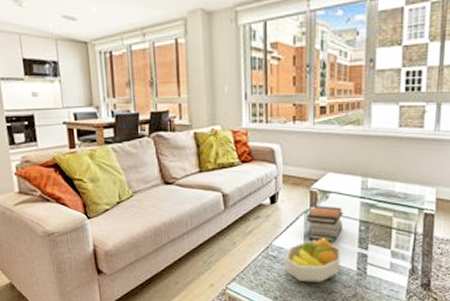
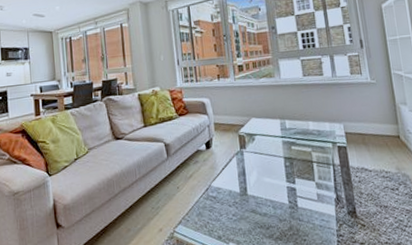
fruit bowl: present [284,238,341,282] -> none [223,176,274,219]
book stack: present [306,206,343,242] -> none [238,147,271,179]

